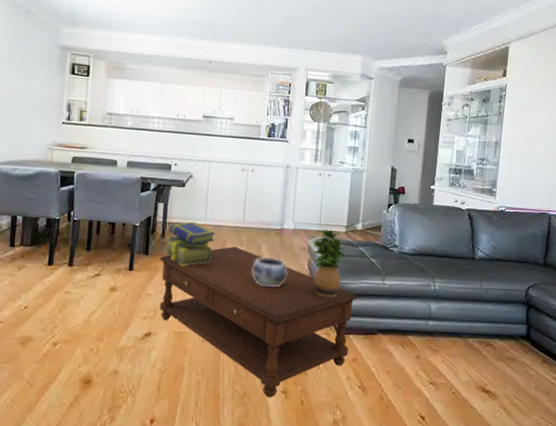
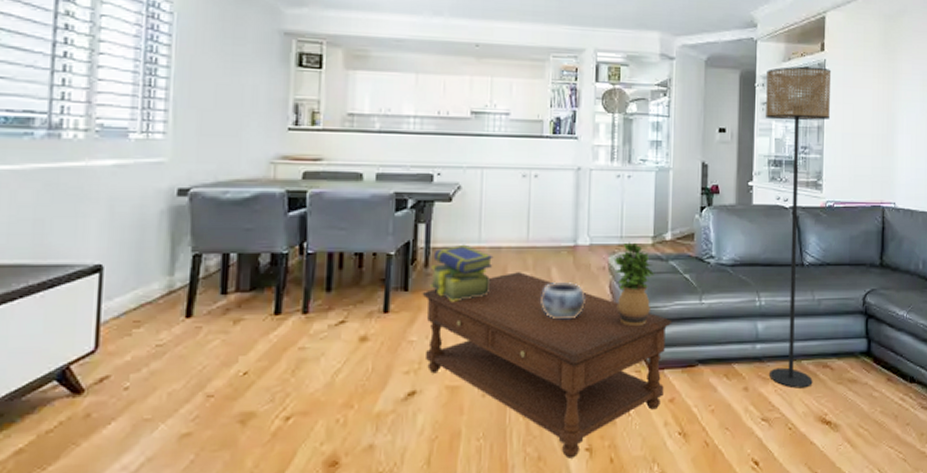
floor lamp: none [439,89,512,361] -> present [766,66,832,389]

